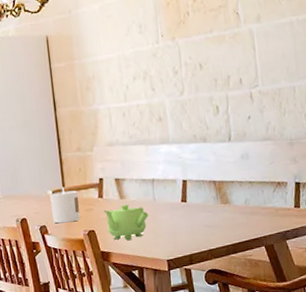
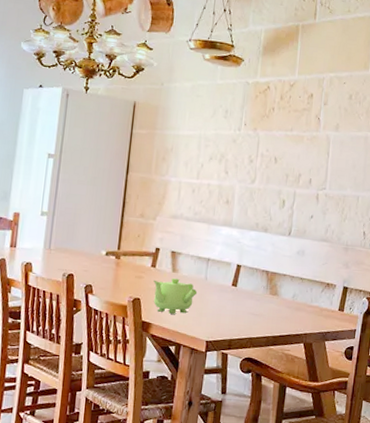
candle: present [49,187,80,224] -> none [100,250,132,287]

